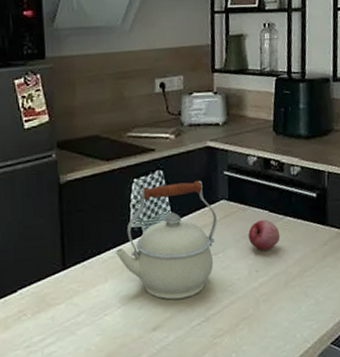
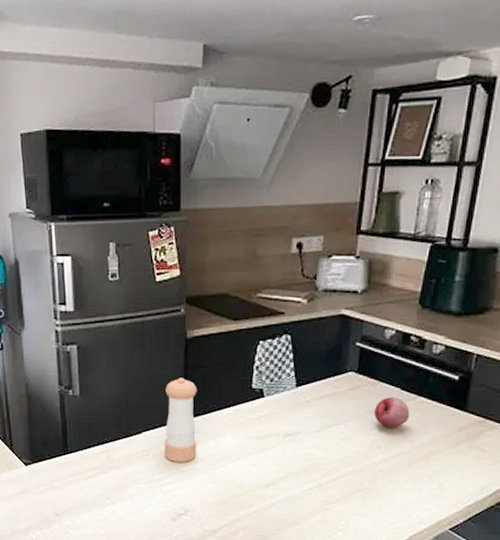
pepper shaker: none [41,225,78,318] -> present [165,377,197,462]
kettle: present [115,180,217,300] -> none [235,349,342,462]

